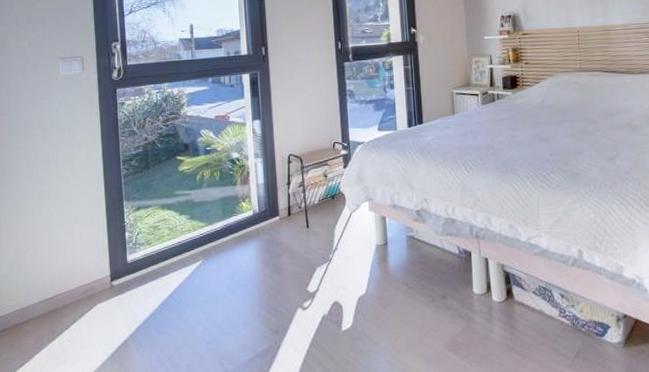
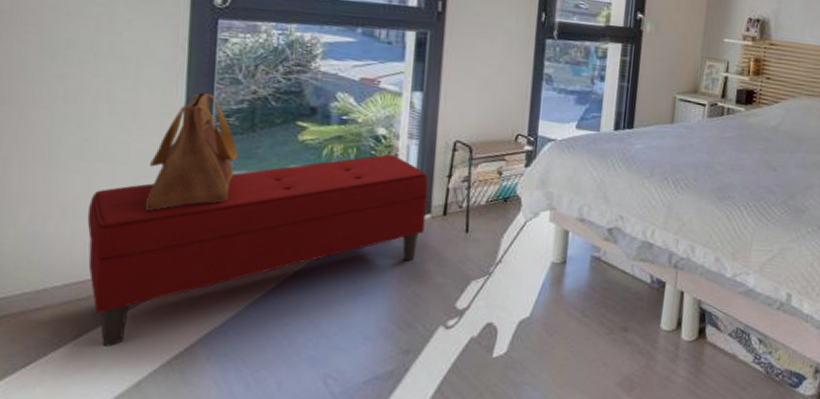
bench: none [49,172,276,346] -> present [87,154,428,347]
tote bag: none [84,144,141,238] -> present [144,92,239,210]

